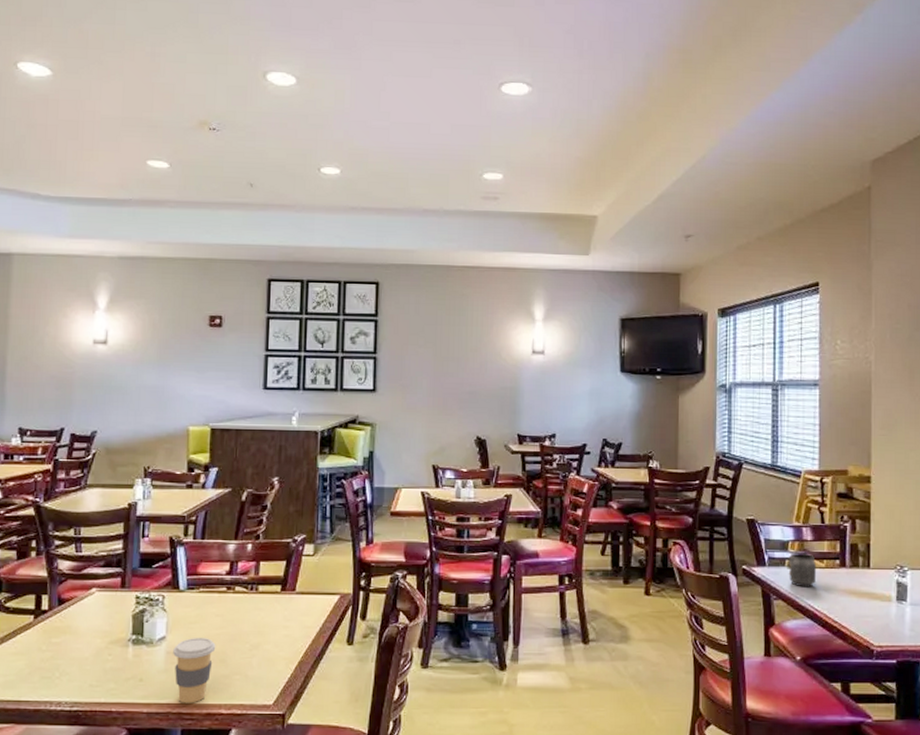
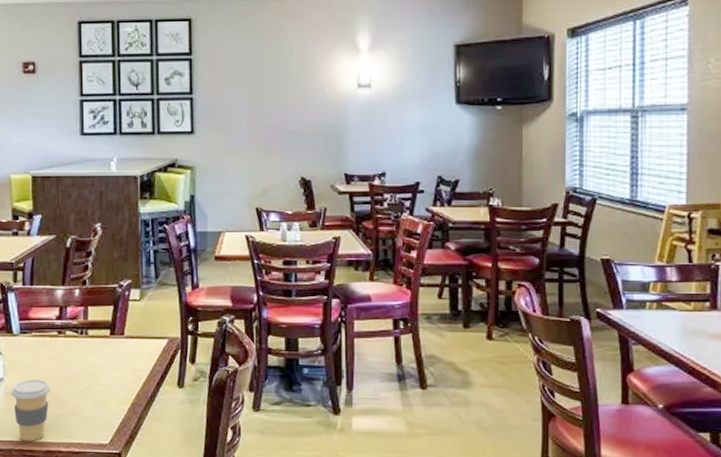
mug: present [787,552,817,588] -> none [648,293,683,332]

